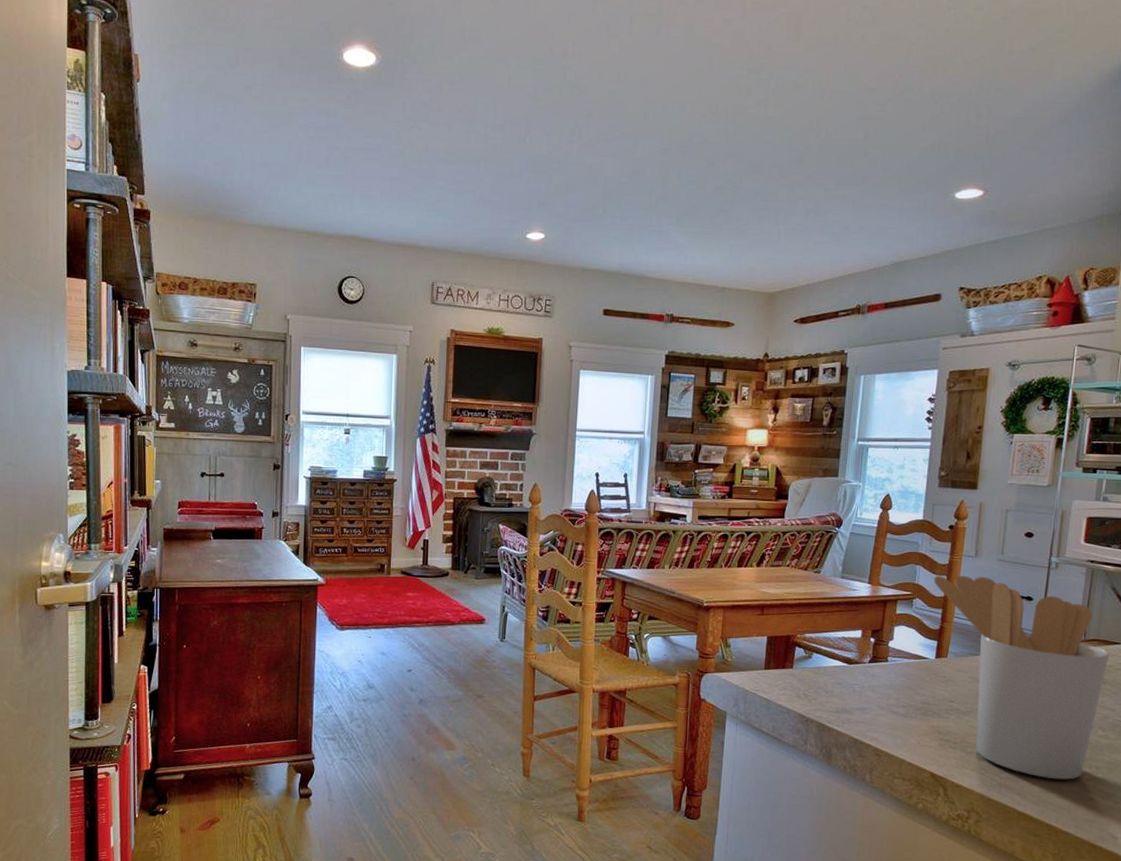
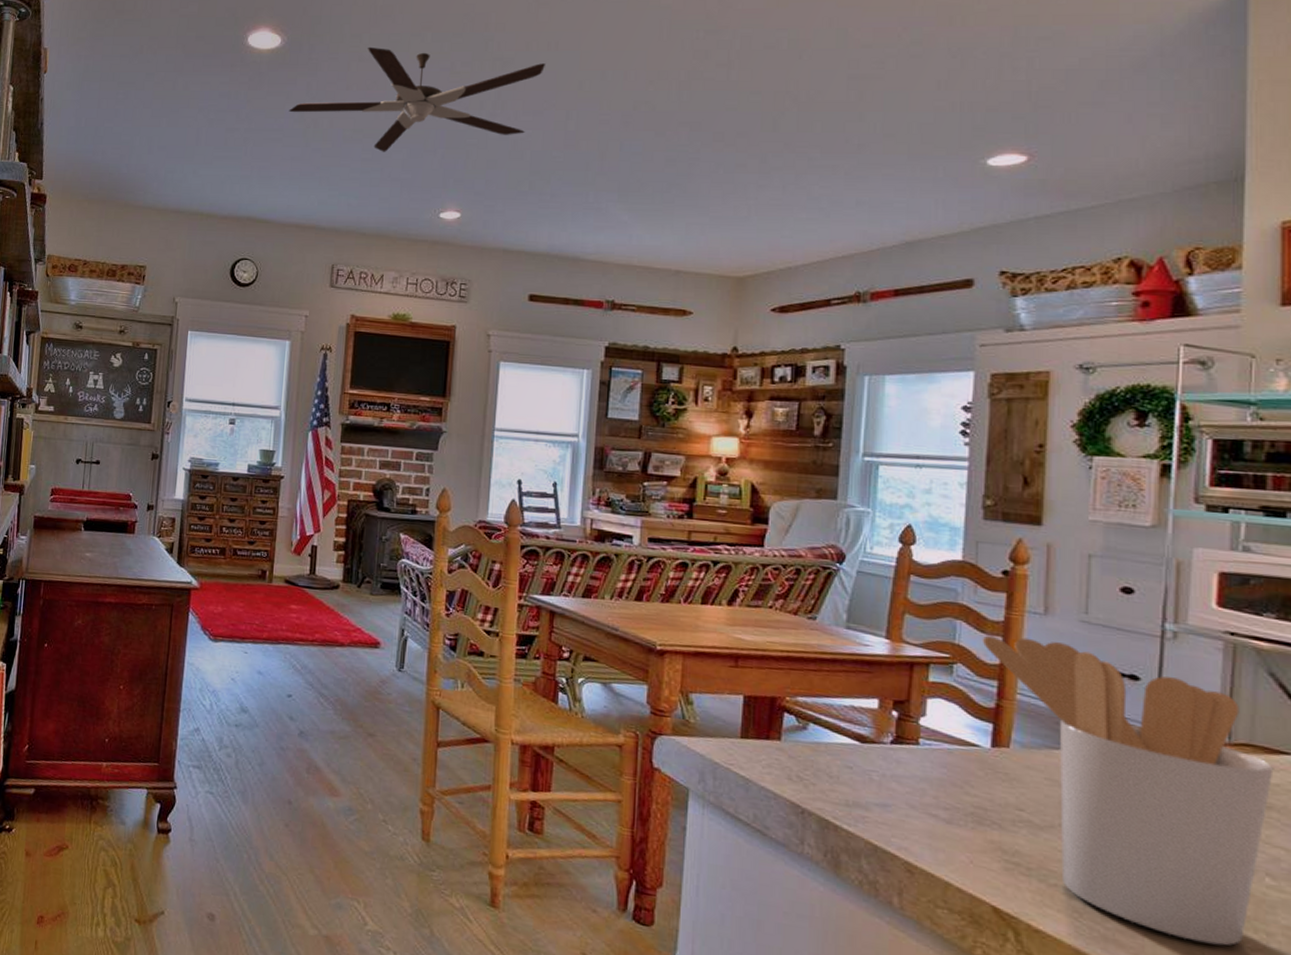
ceiling fan: none [386,69,616,175] -> present [288,46,545,152]

